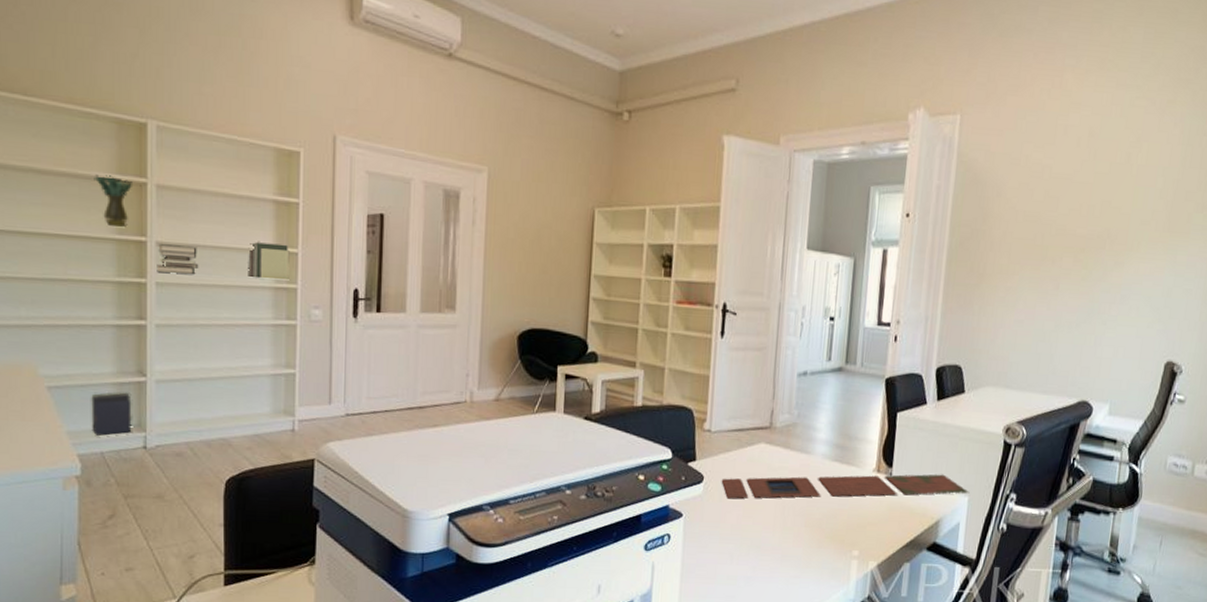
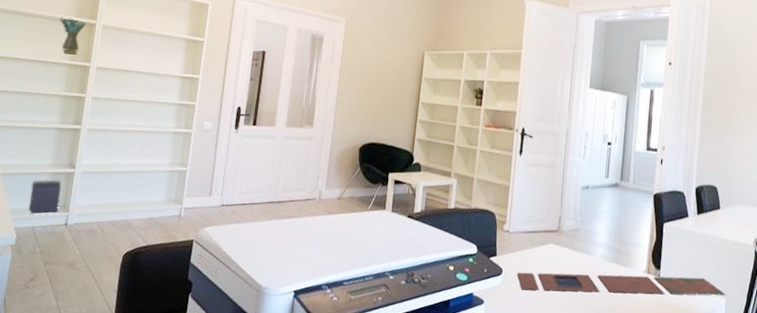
books: present [157,244,199,275] -> none [94,69,126,93]
books: present [248,242,290,281] -> none [160,69,193,99]

